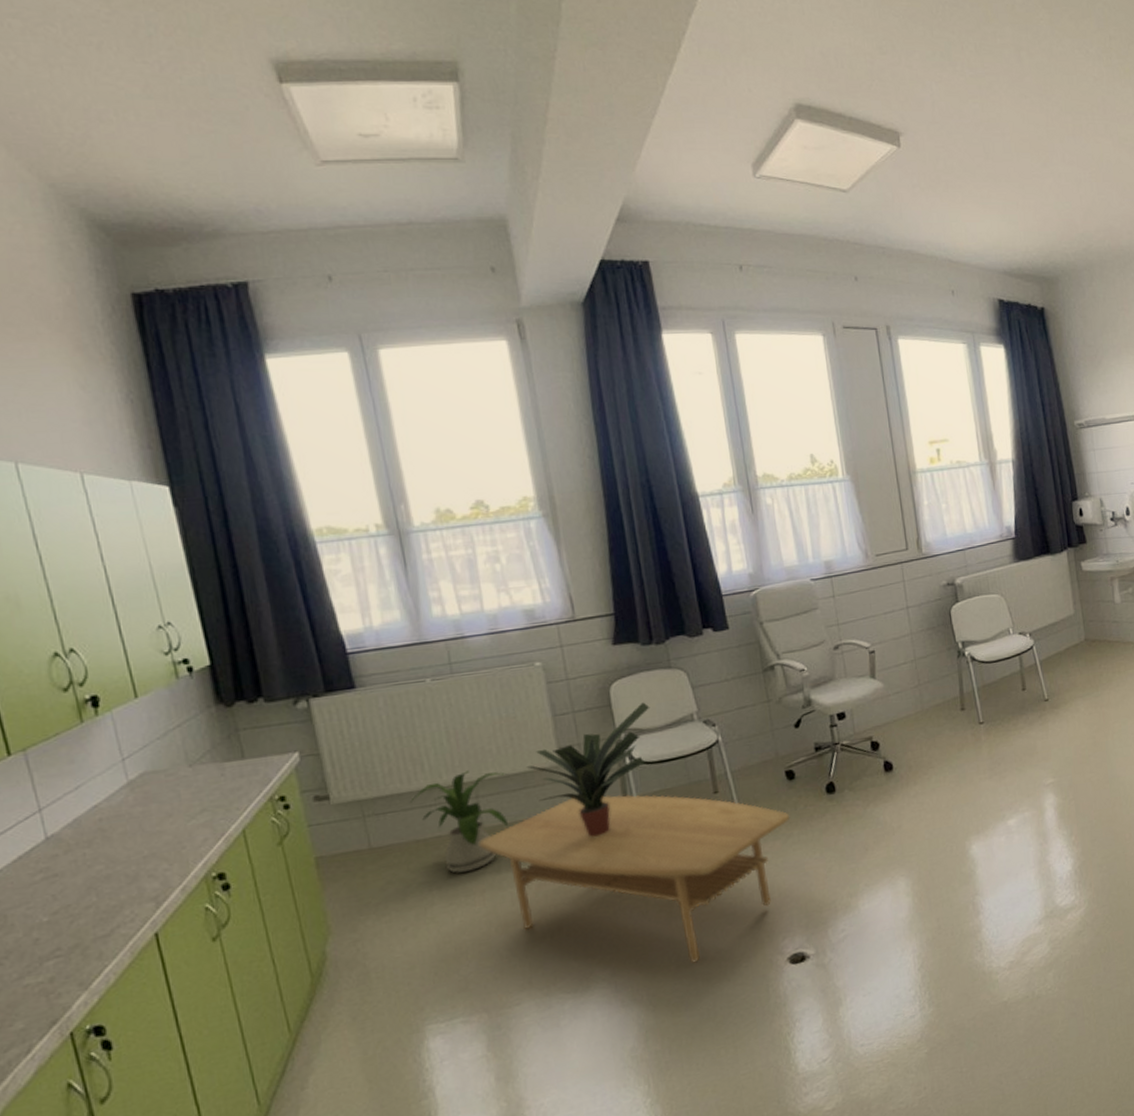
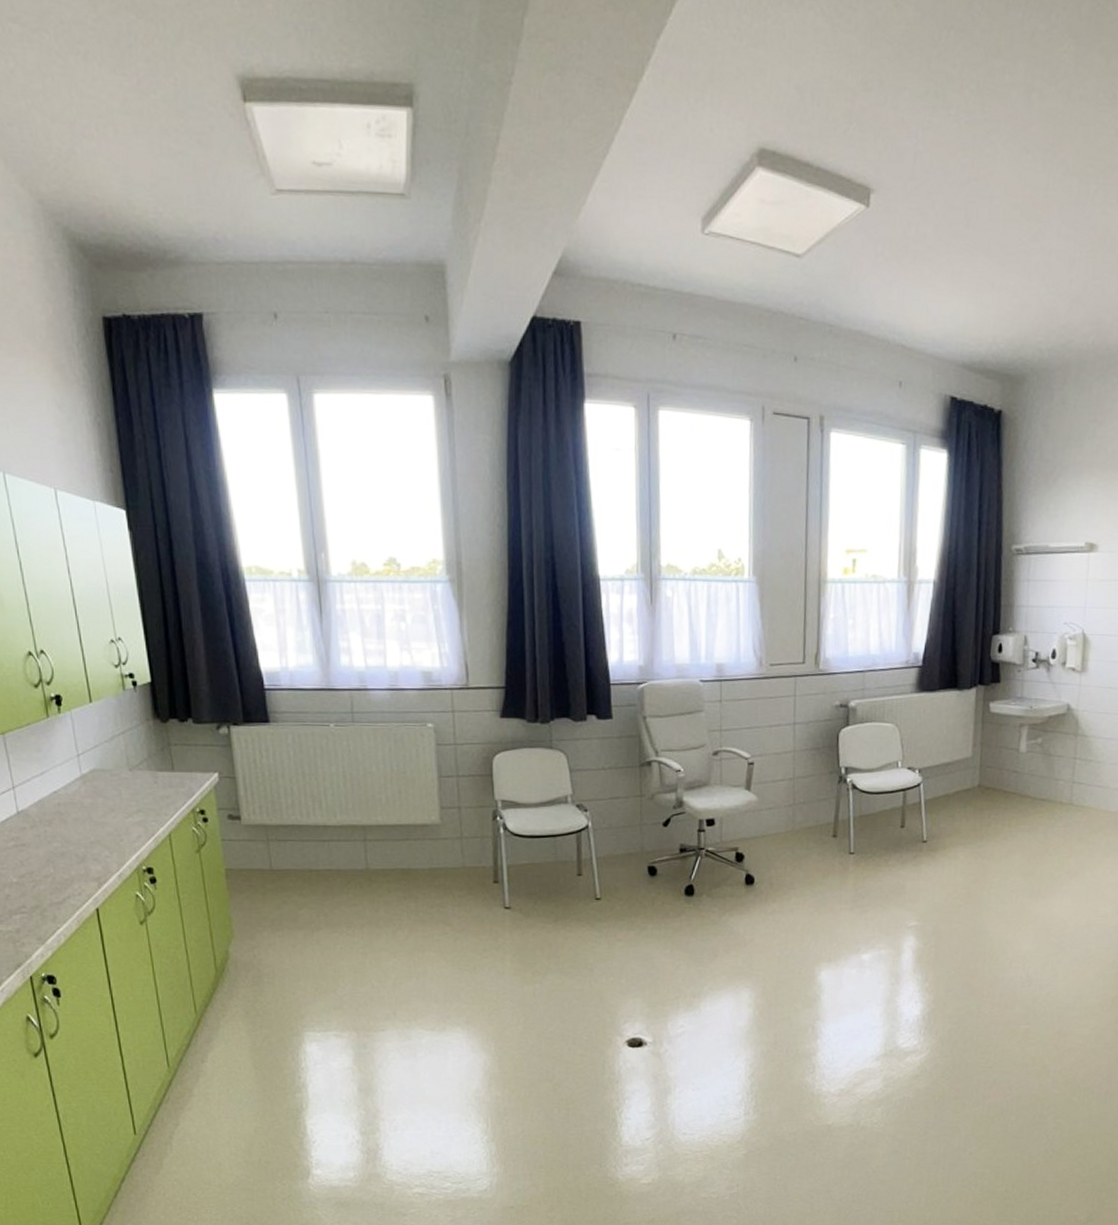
house plant: present [410,770,509,873] -> none [308,814,394,906]
coffee table: present [479,794,789,963] -> none [363,857,646,1027]
potted plant: present [526,702,650,838] -> none [410,777,528,896]

